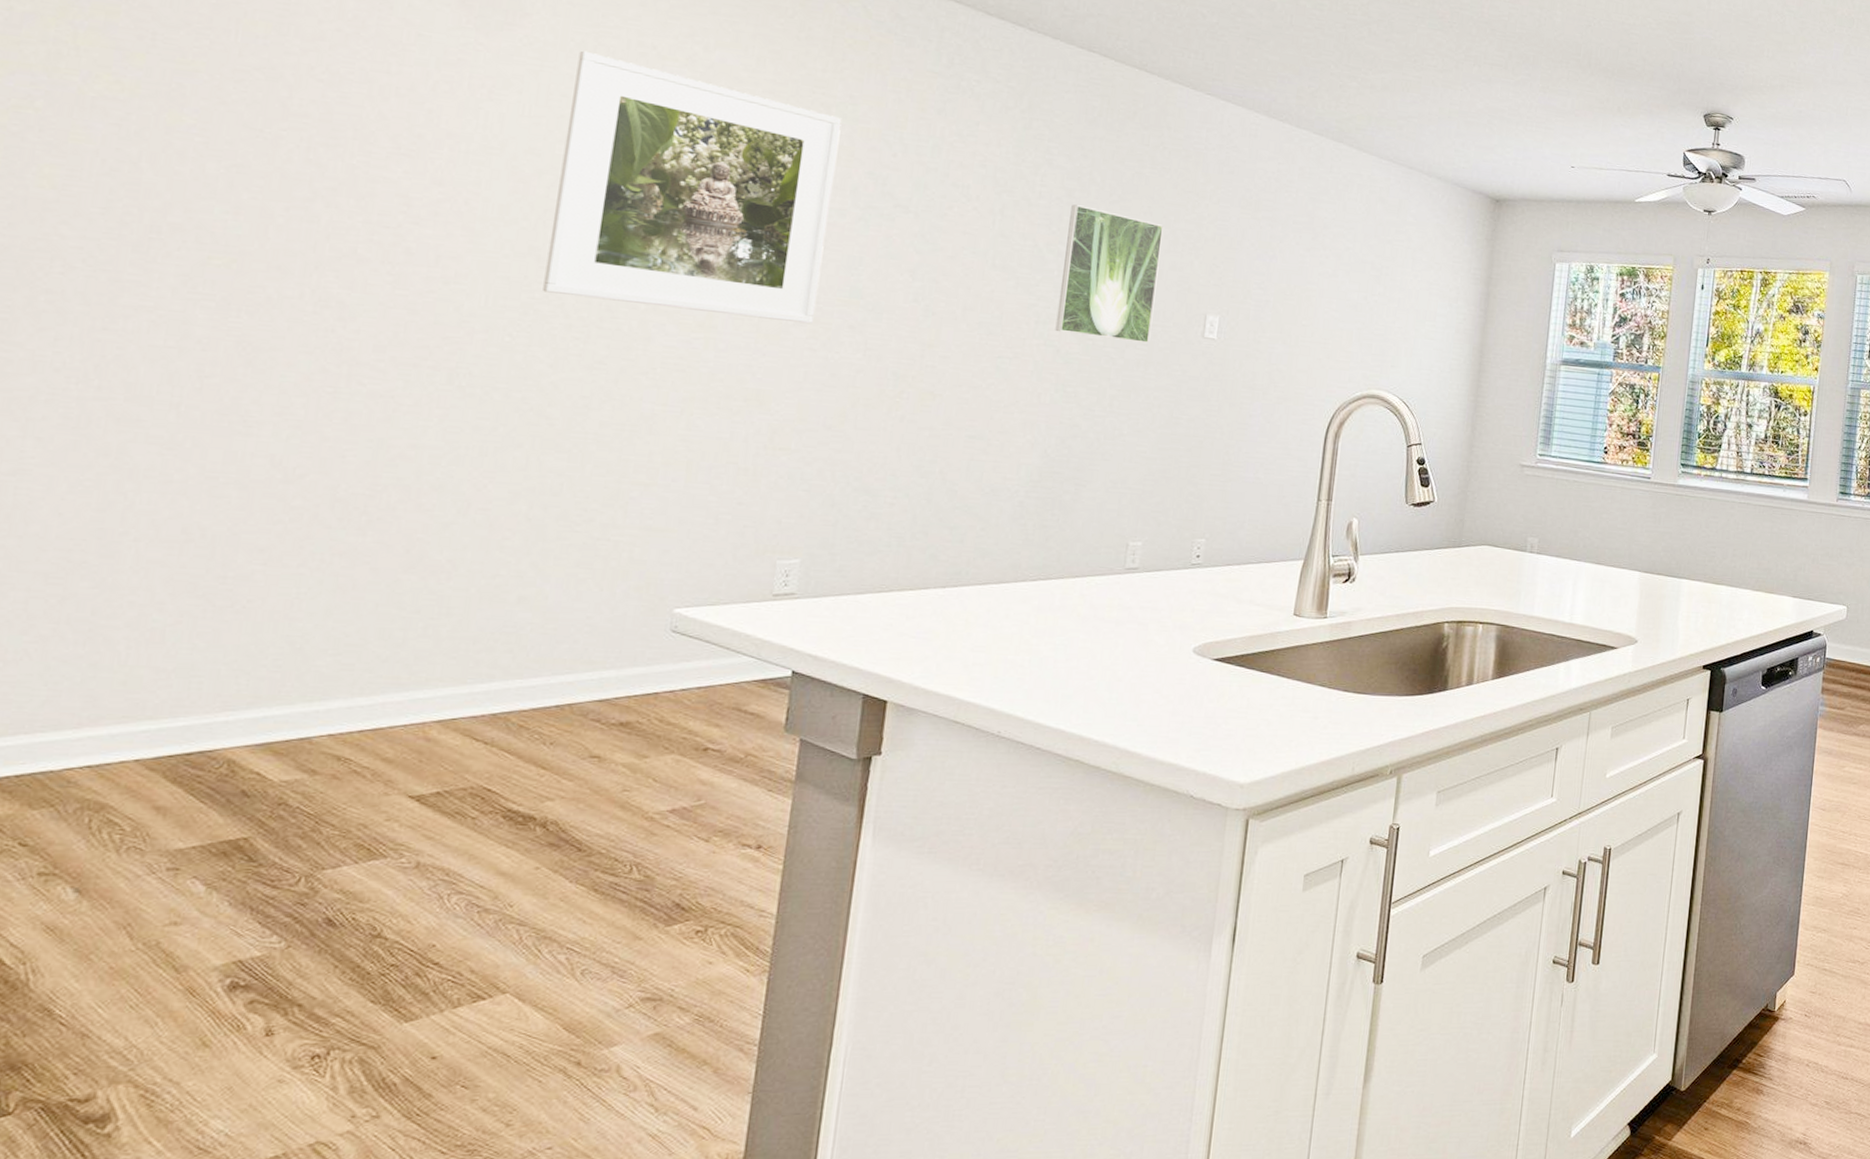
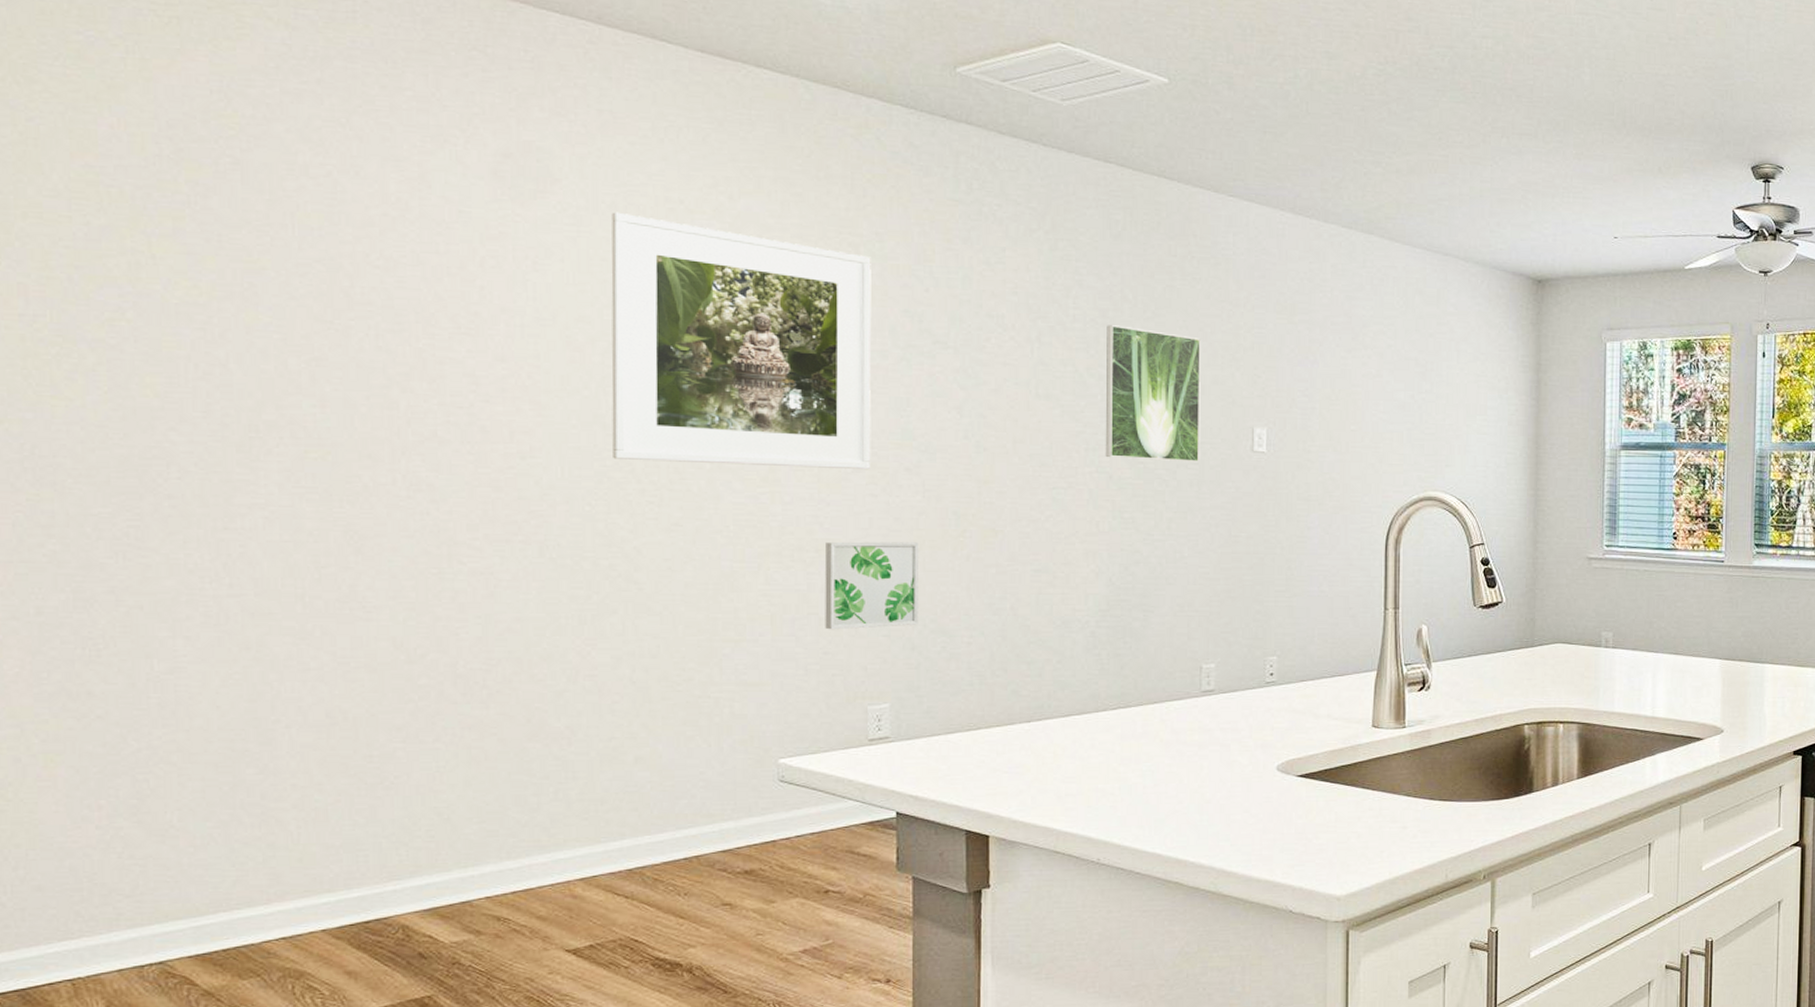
wall art: none [743,392,854,482] -> present [824,541,920,630]

